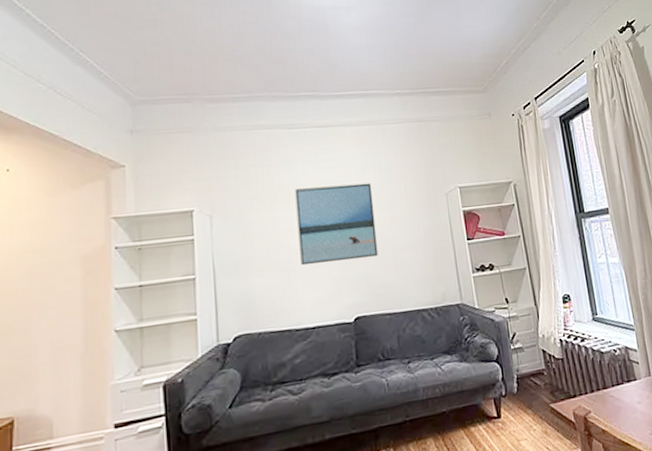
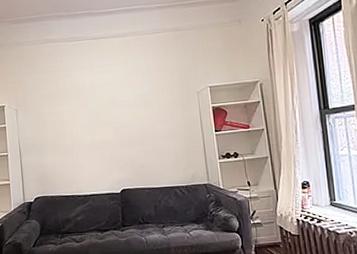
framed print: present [295,183,379,266] -> none [75,84,140,149]

